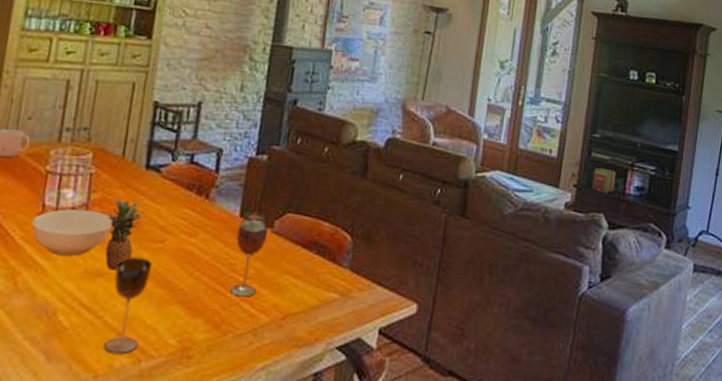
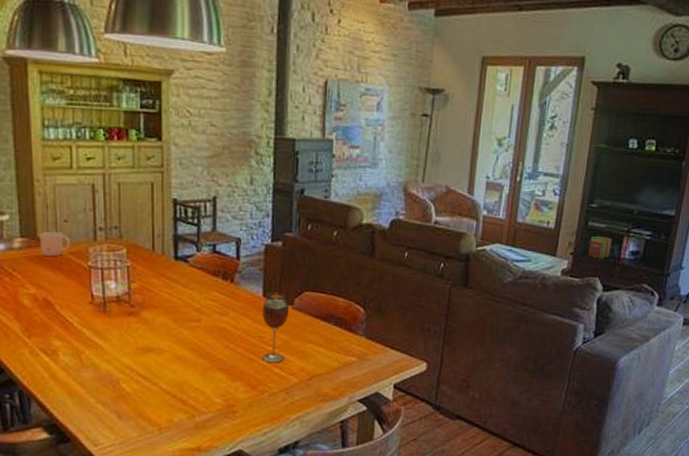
bowl: present [32,209,114,256] -> none [85,298,154,336]
fruit: present [104,199,145,270] -> none [148,287,180,346]
wineglass: present [104,256,152,354] -> none [161,334,192,411]

